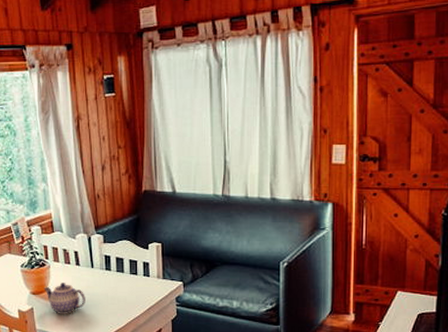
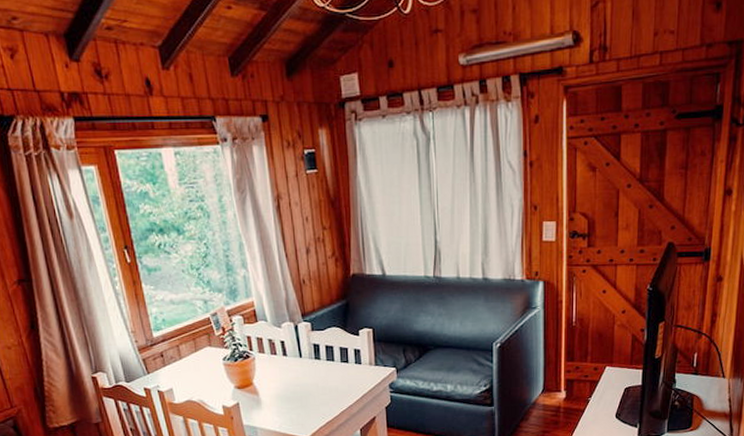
teapot: present [44,283,86,314] -> none [249,375,295,408]

